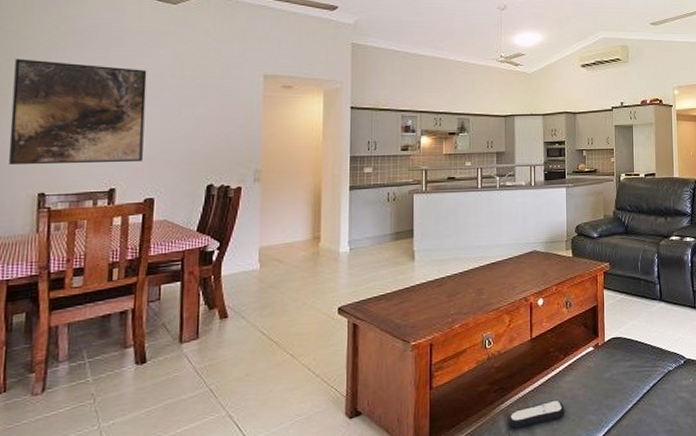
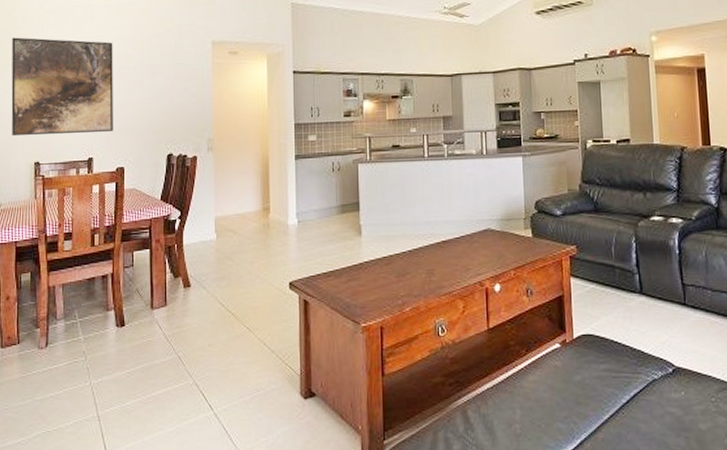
remote control: present [507,399,565,428] -> none [465,401,530,428]

